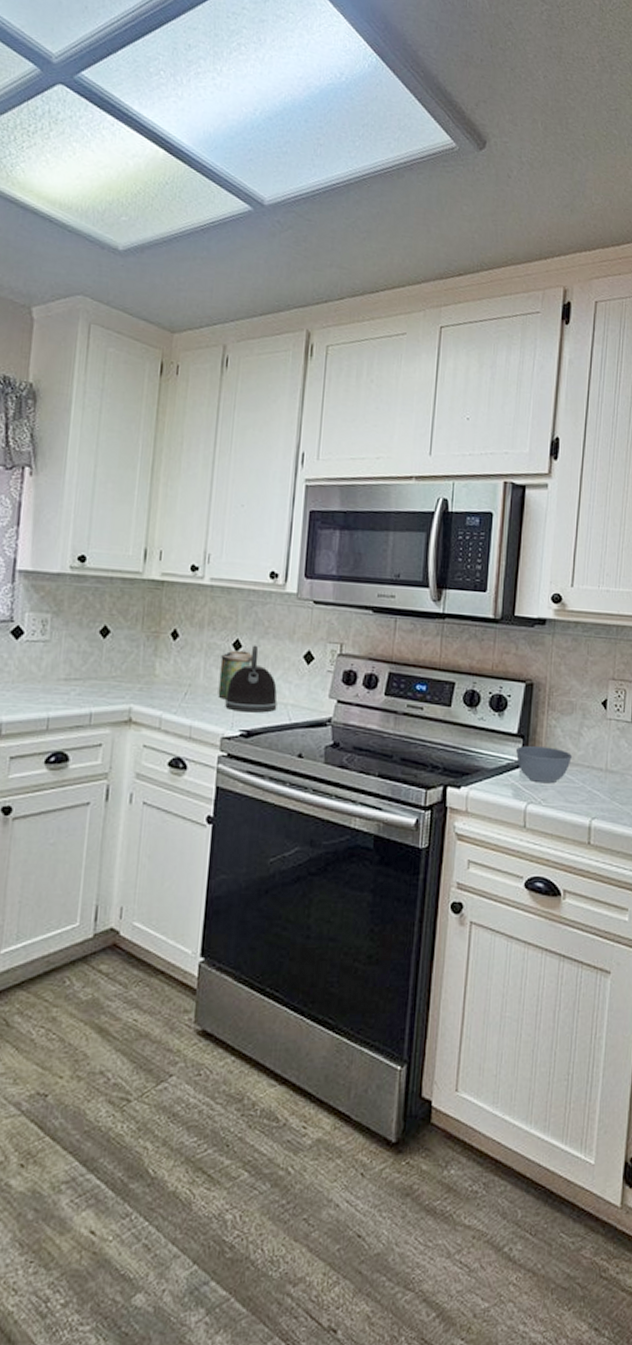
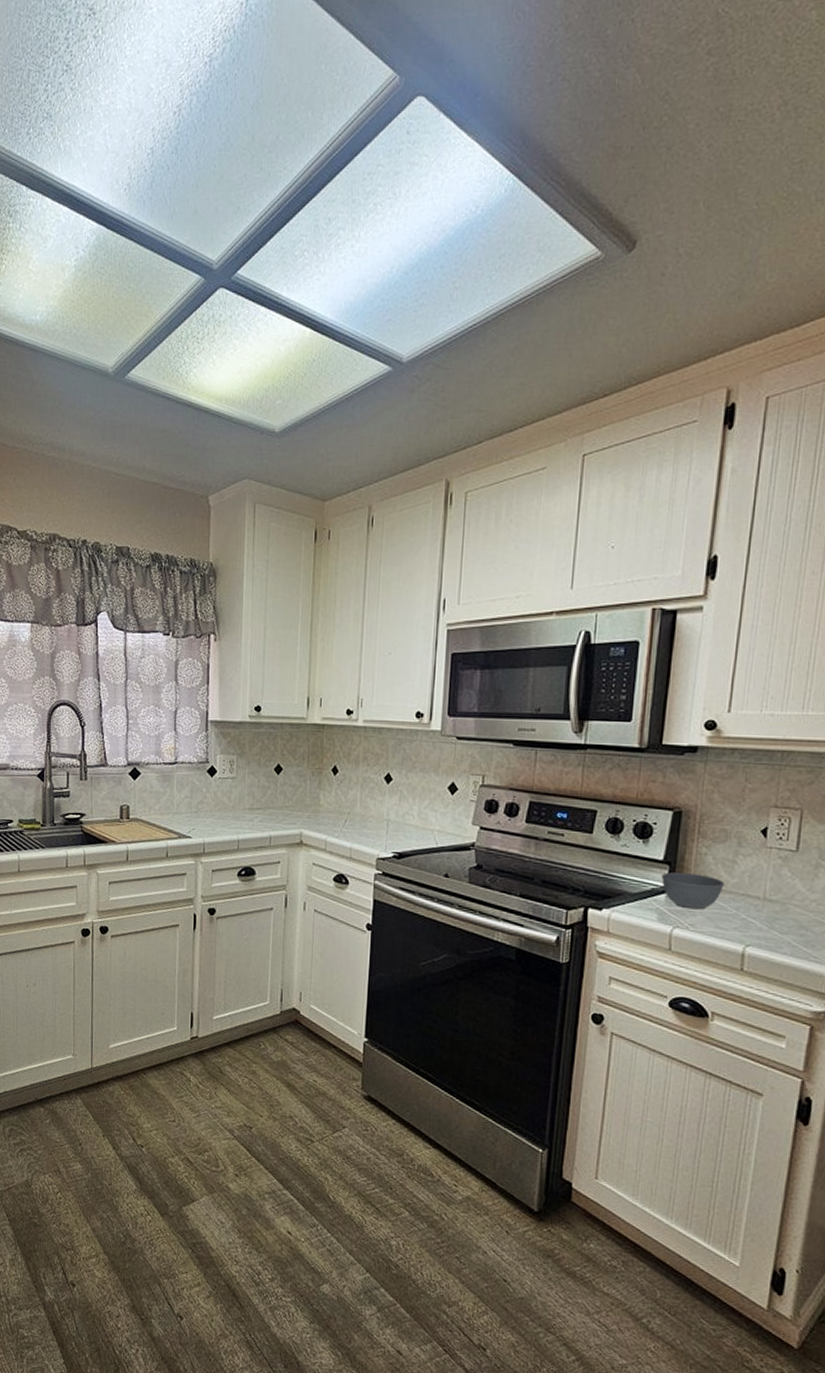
canister: present [218,650,254,700] -> none [373,783,403,826]
kettle: present [224,645,278,713] -> none [378,778,425,838]

